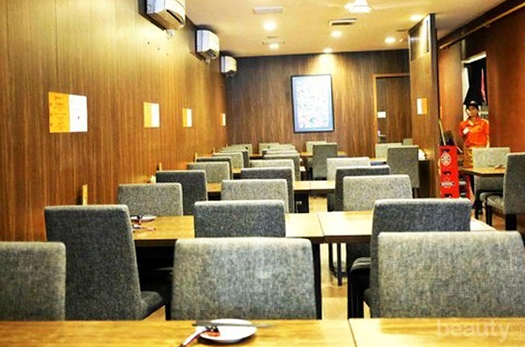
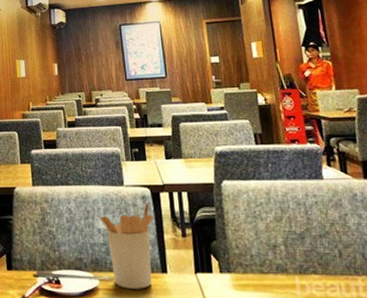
utensil holder: none [260,252,312,335] -> present [99,201,153,289]

